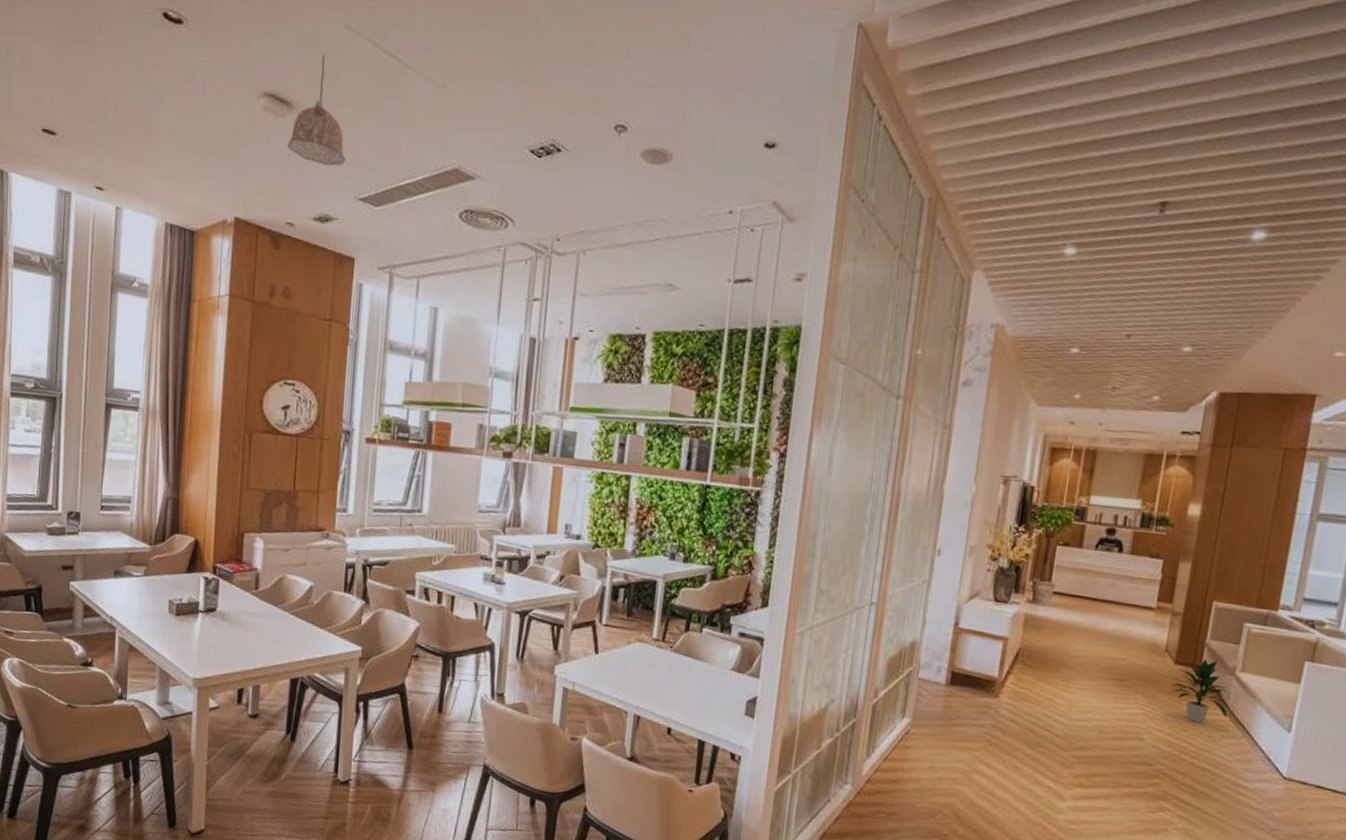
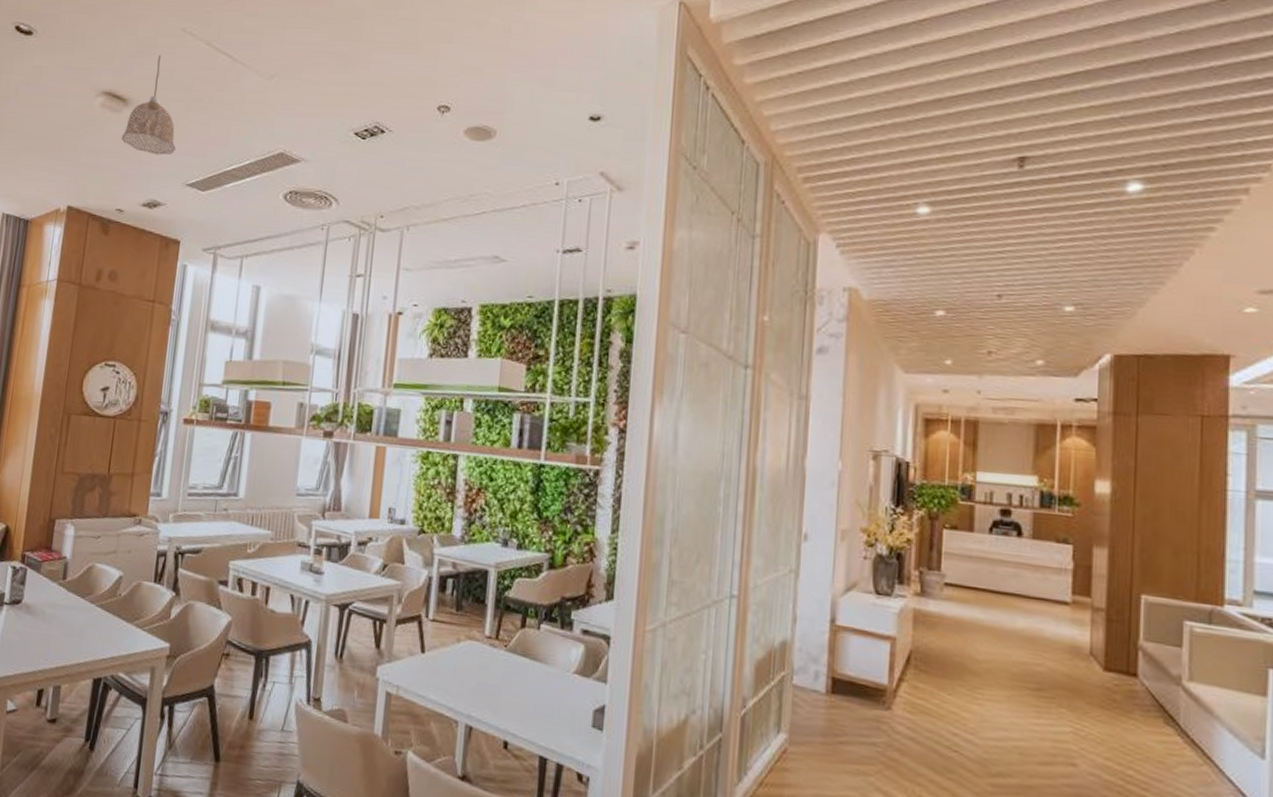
indoor plant: present [1171,658,1228,723] -> none [1103,664,1180,745]

